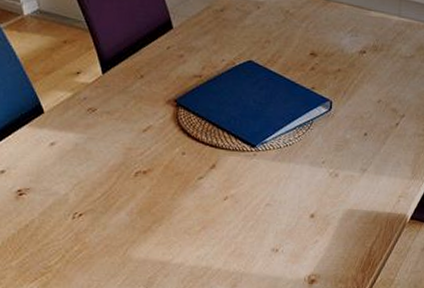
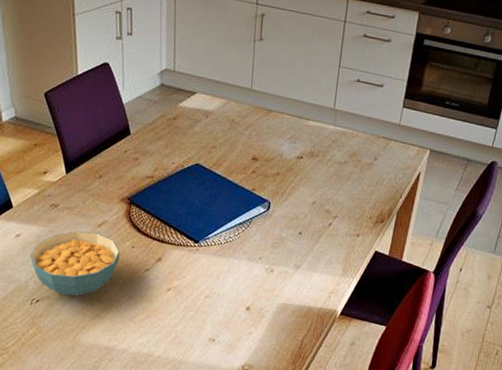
cereal bowl: none [68,137,169,208] -> present [30,231,120,296]

